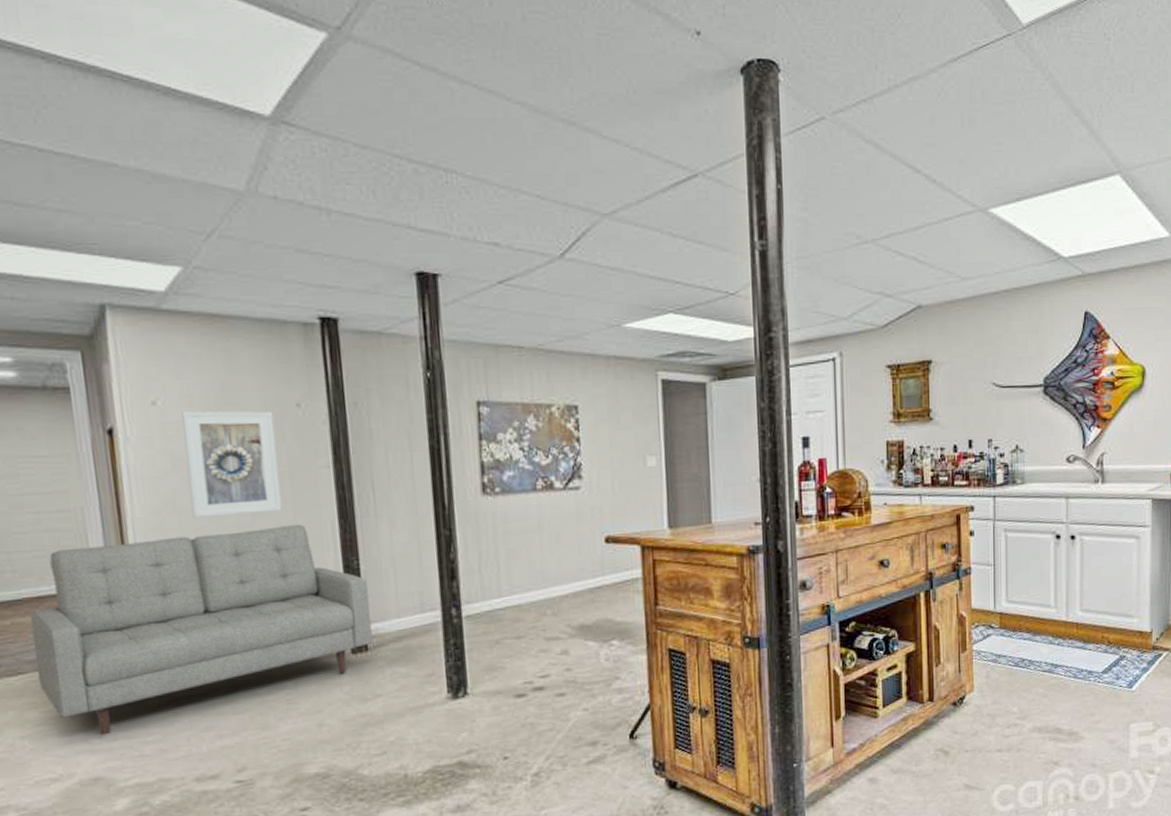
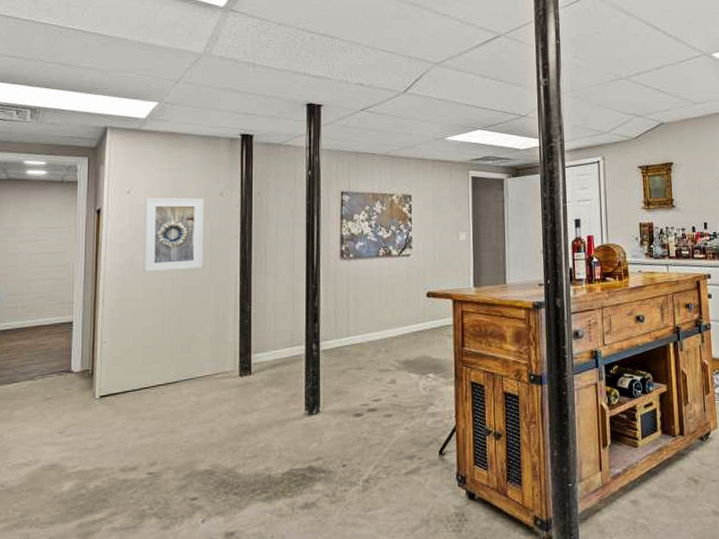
sofa: present [30,524,373,736] -> none [26,278,255,432]

